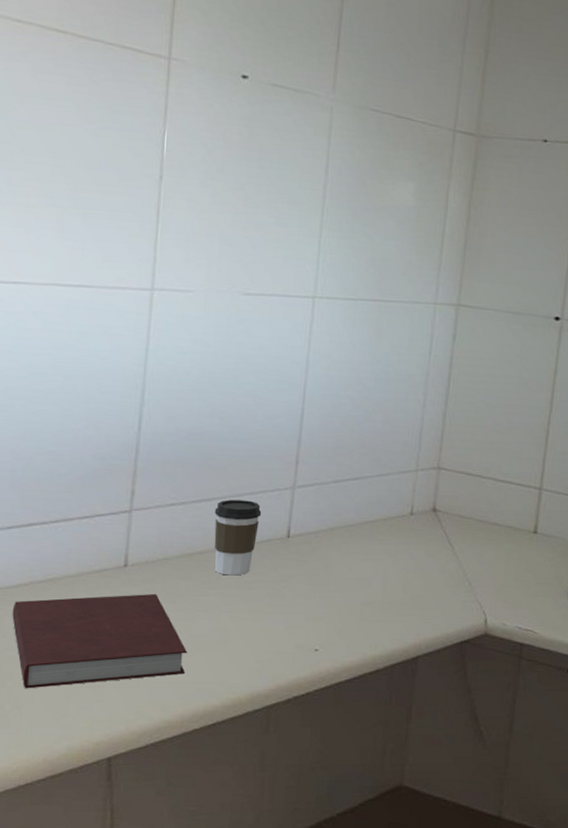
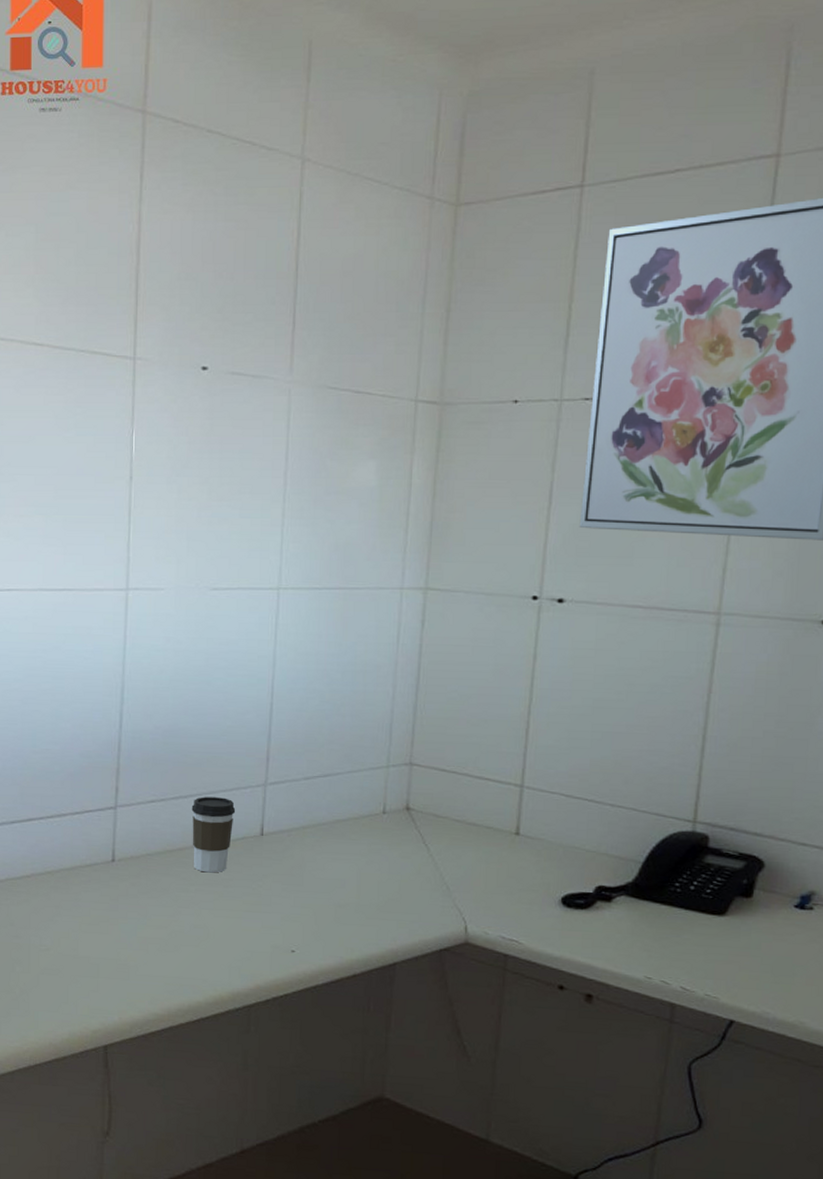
notebook: present [12,593,187,689] -> none [18,888,171,975]

